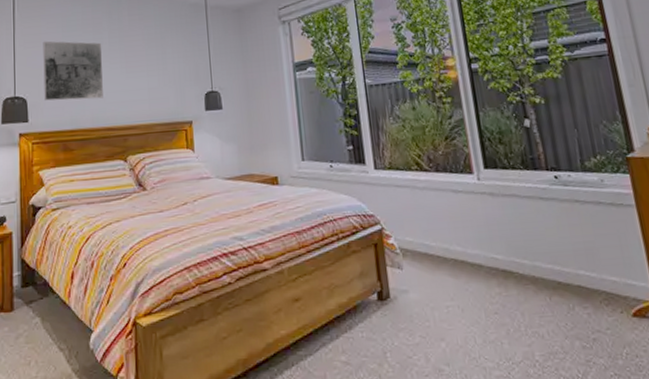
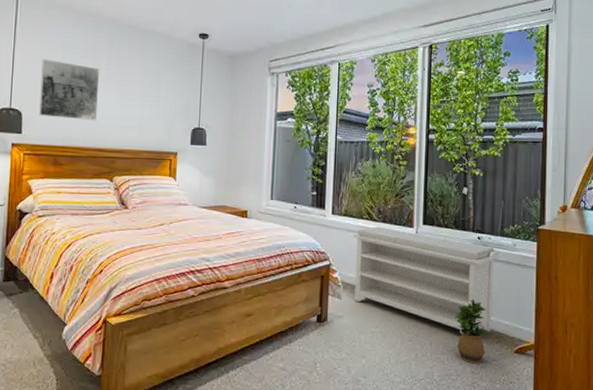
bench: none [404,177,596,299] -> present [353,226,500,334]
potted plant: none [546,253,596,336] -> present [455,299,487,364]

